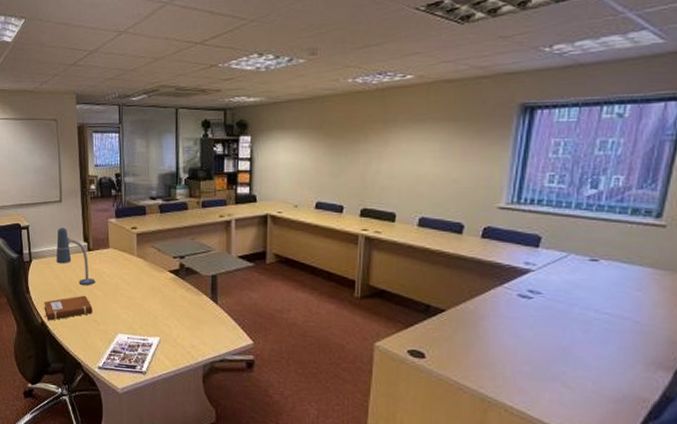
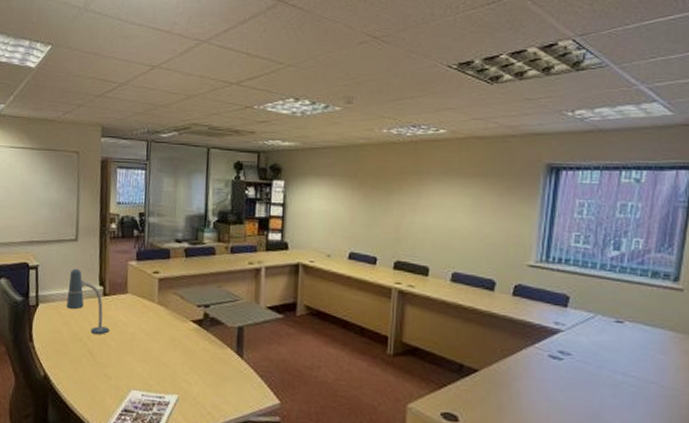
notebook: present [44,295,93,321] -> none [47,345,105,374]

